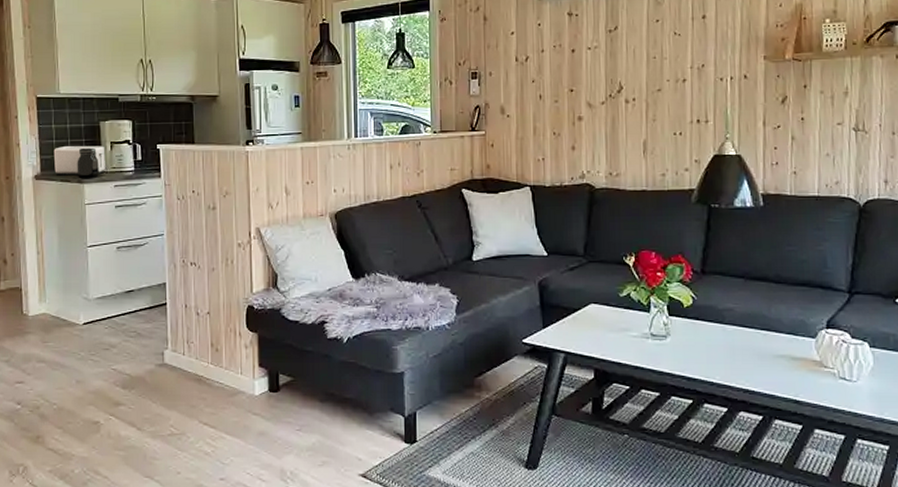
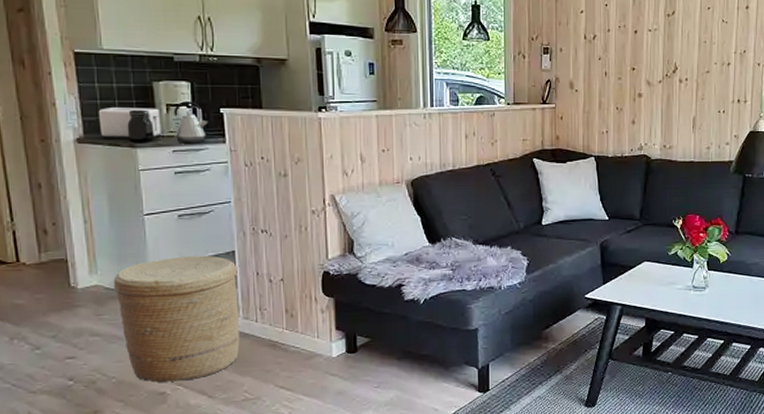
basket: none [59,286,169,412] -> present [113,255,241,384]
kettle: none [115,139,147,180] -> present [173,101,209,145]

